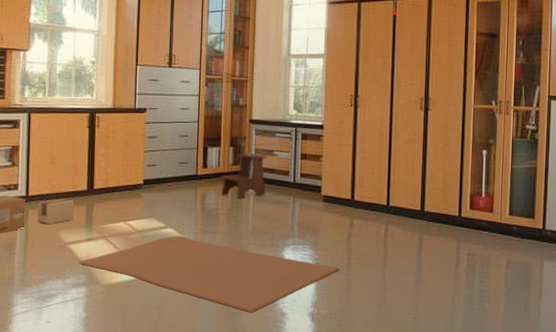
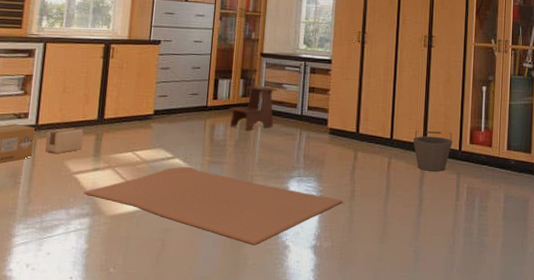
bucket: none [410,197,452,238] -> present [413,131,453,172]

